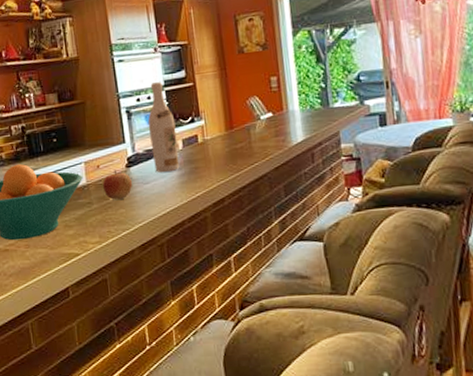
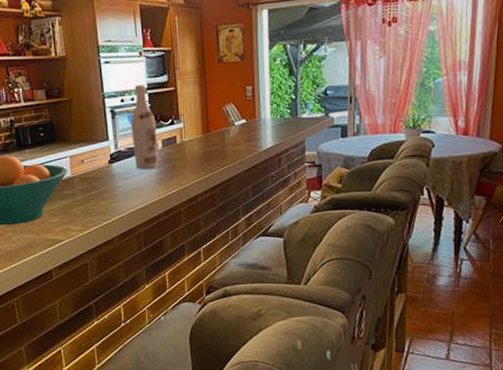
apple: present [102,170,132,200] -> none [86,165,114,192]

